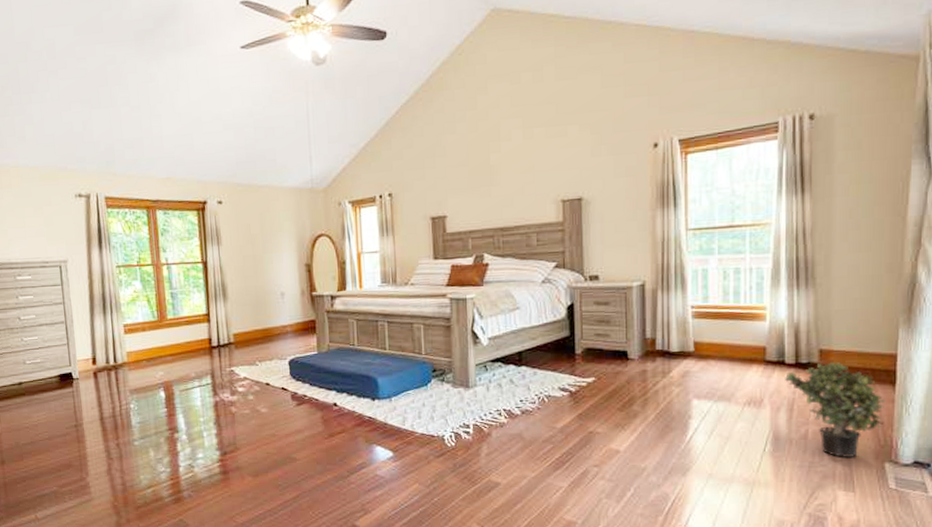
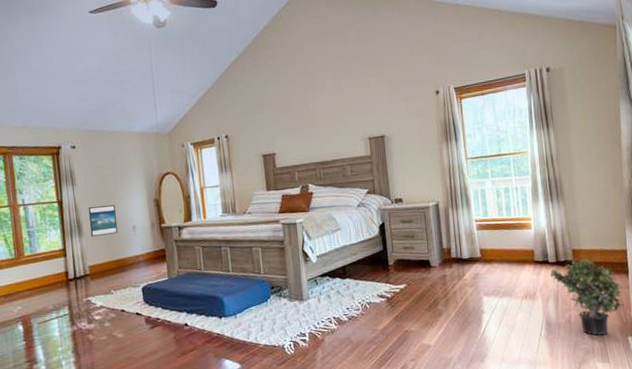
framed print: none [234,268,265,303] -> present [88,205,118,237]

